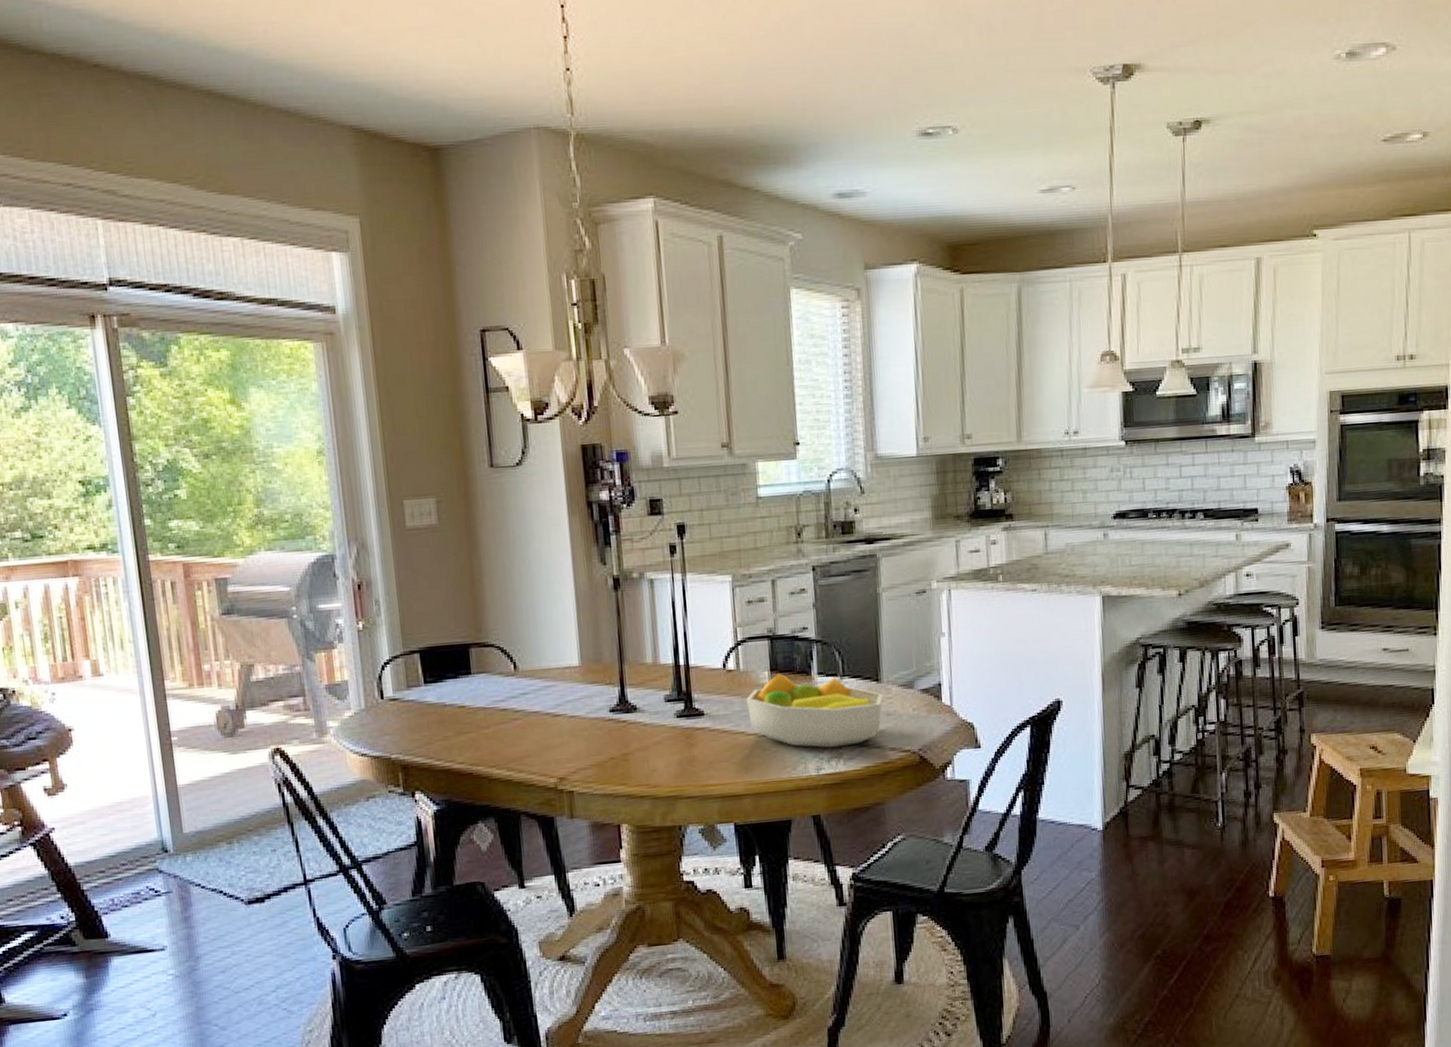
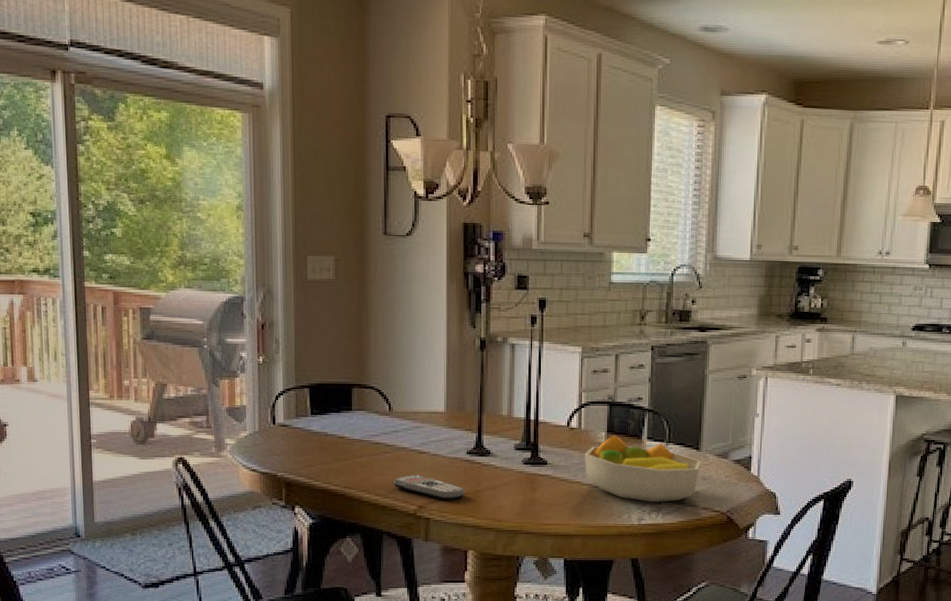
remote control: none [527,742,611,768] -> present [394,475,465,500]

